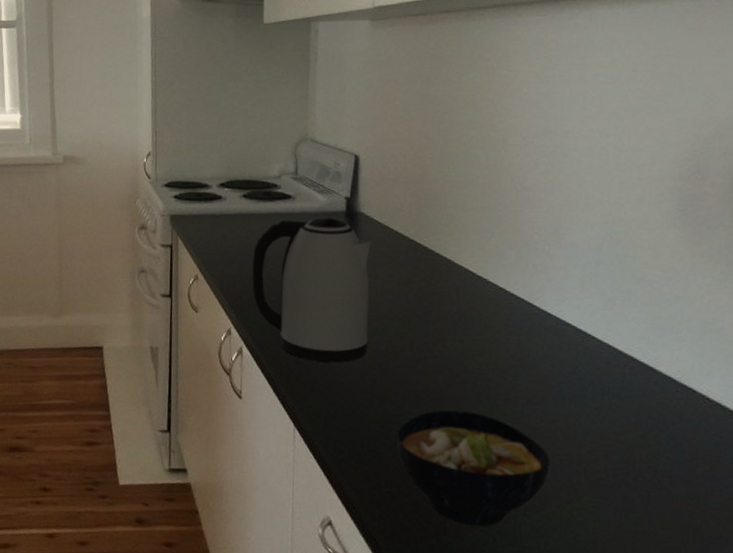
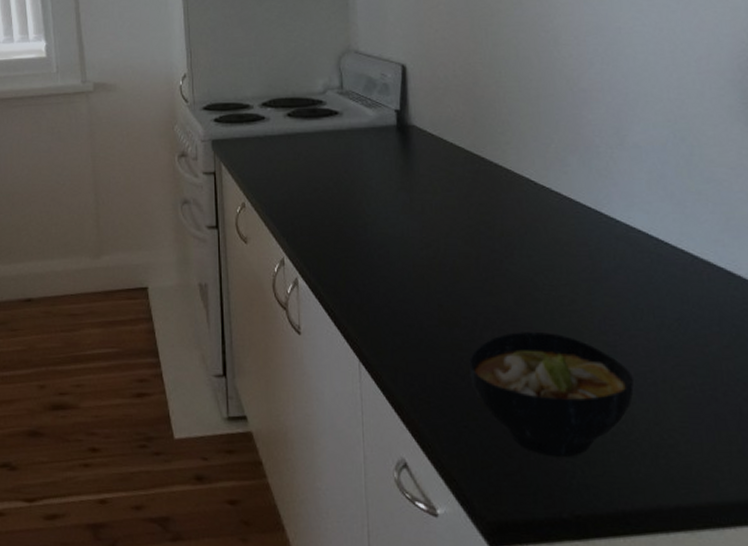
kettle: present [252,217,371,363] -> none [302,133,431,288]

